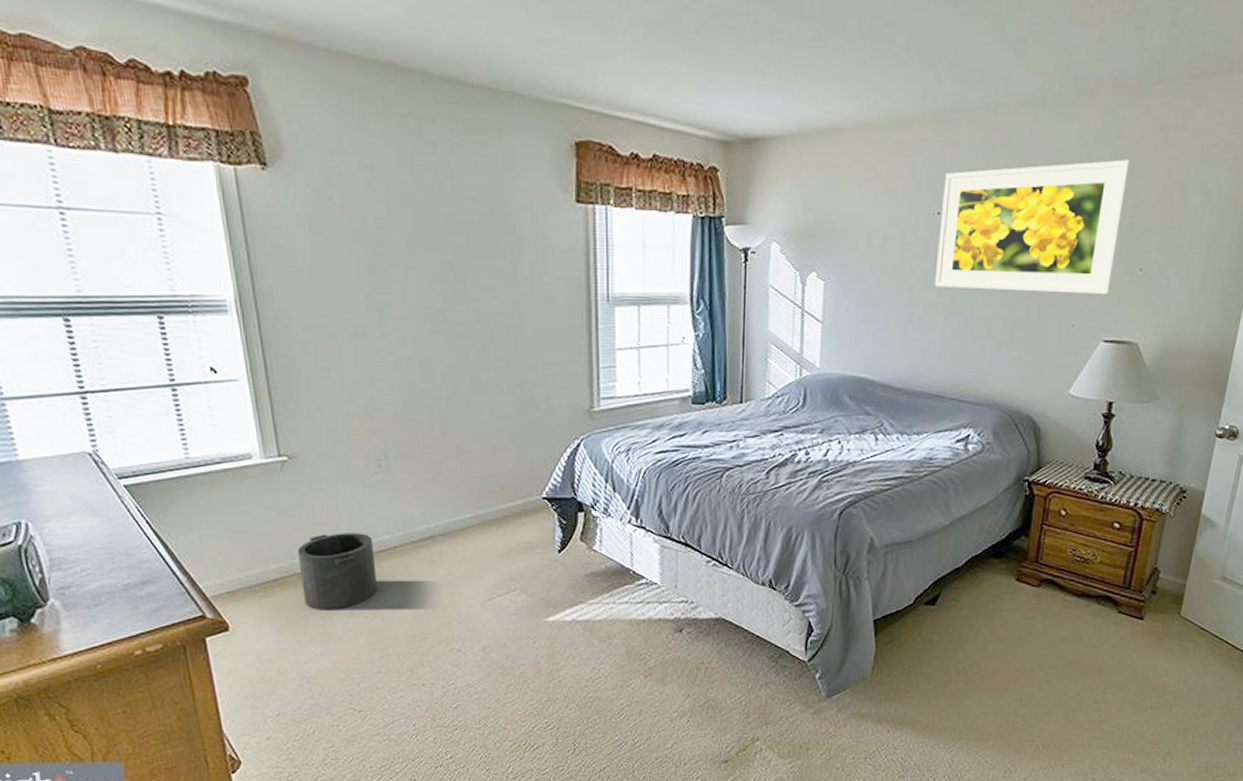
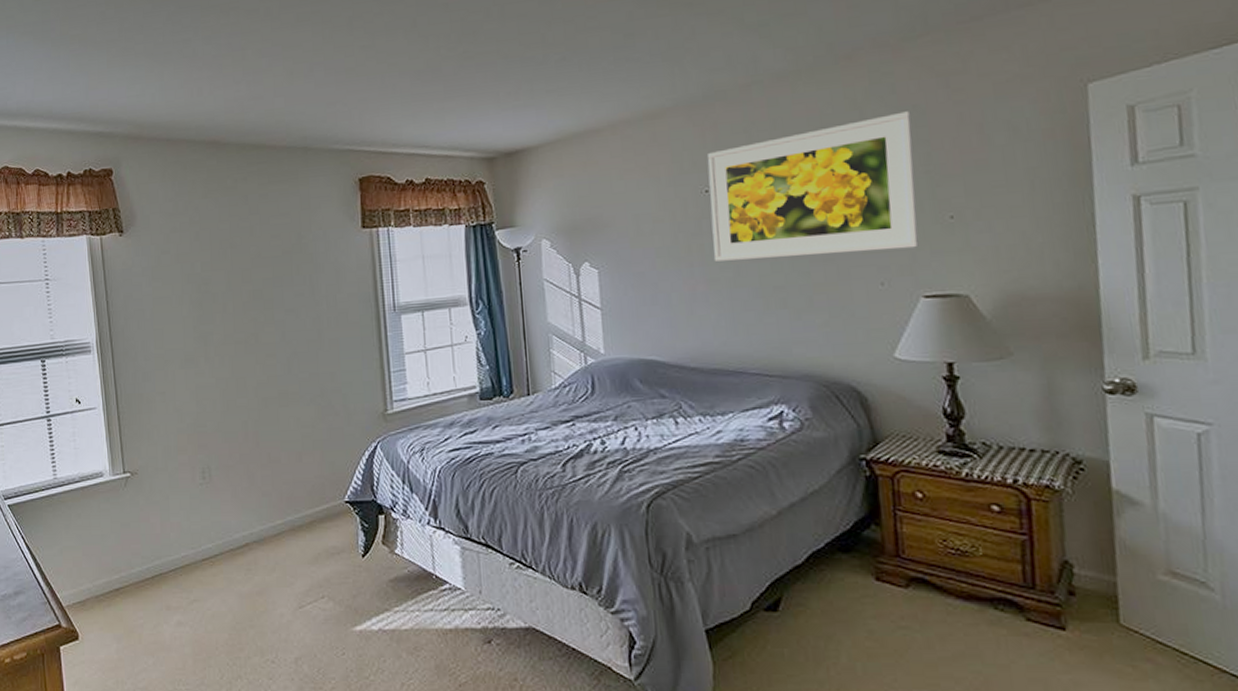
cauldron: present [298,533,377,610] -> none [136,542,201,619]

